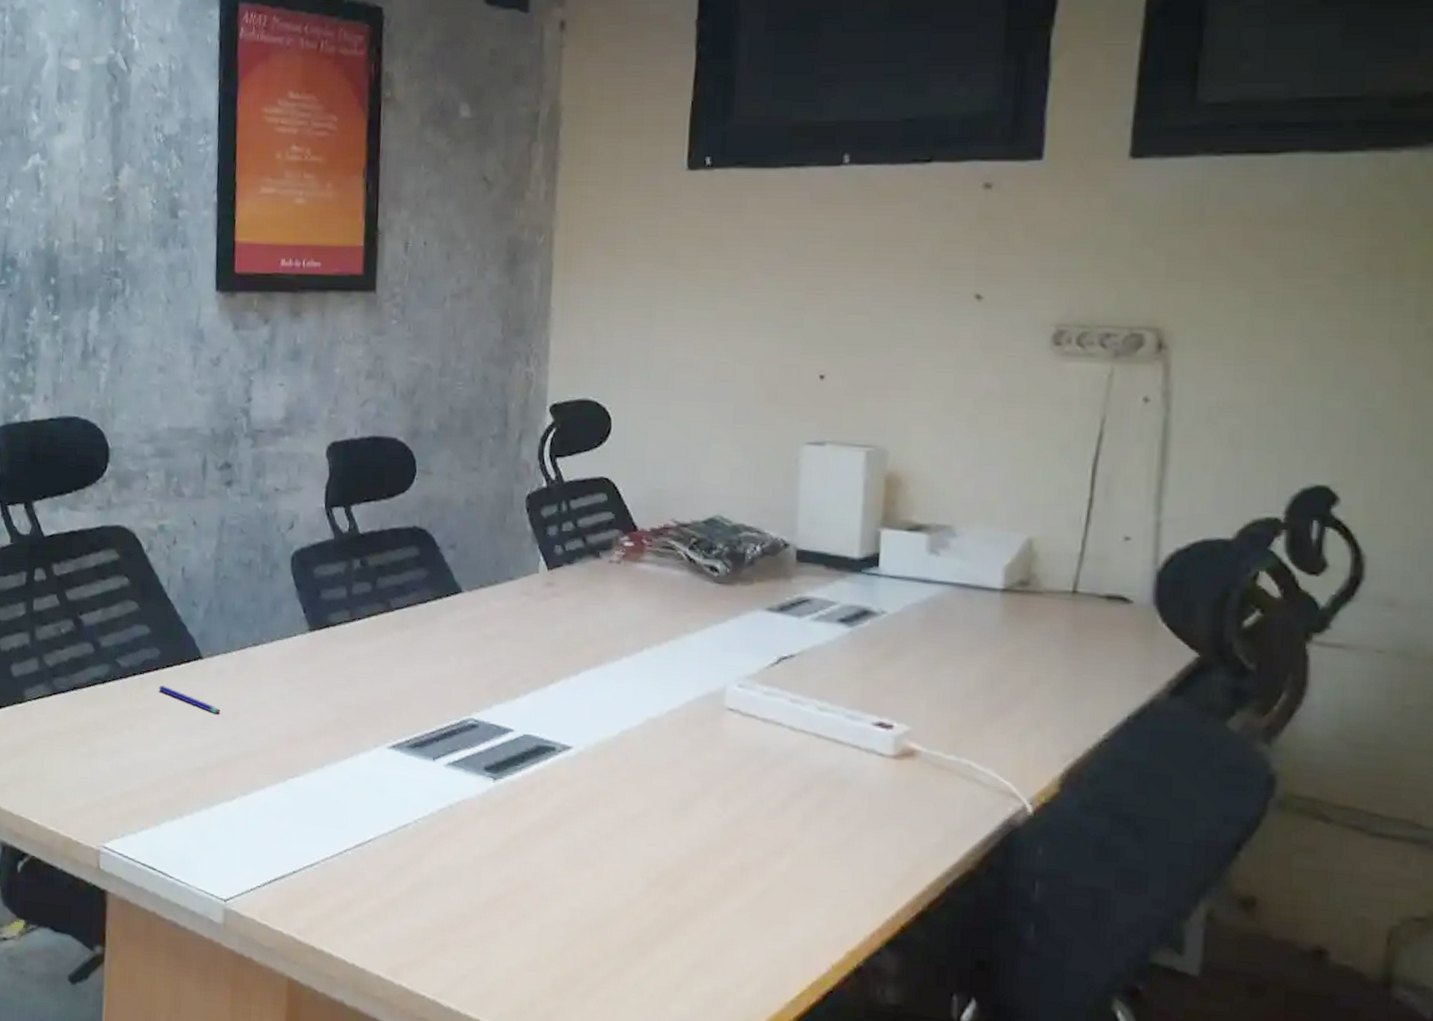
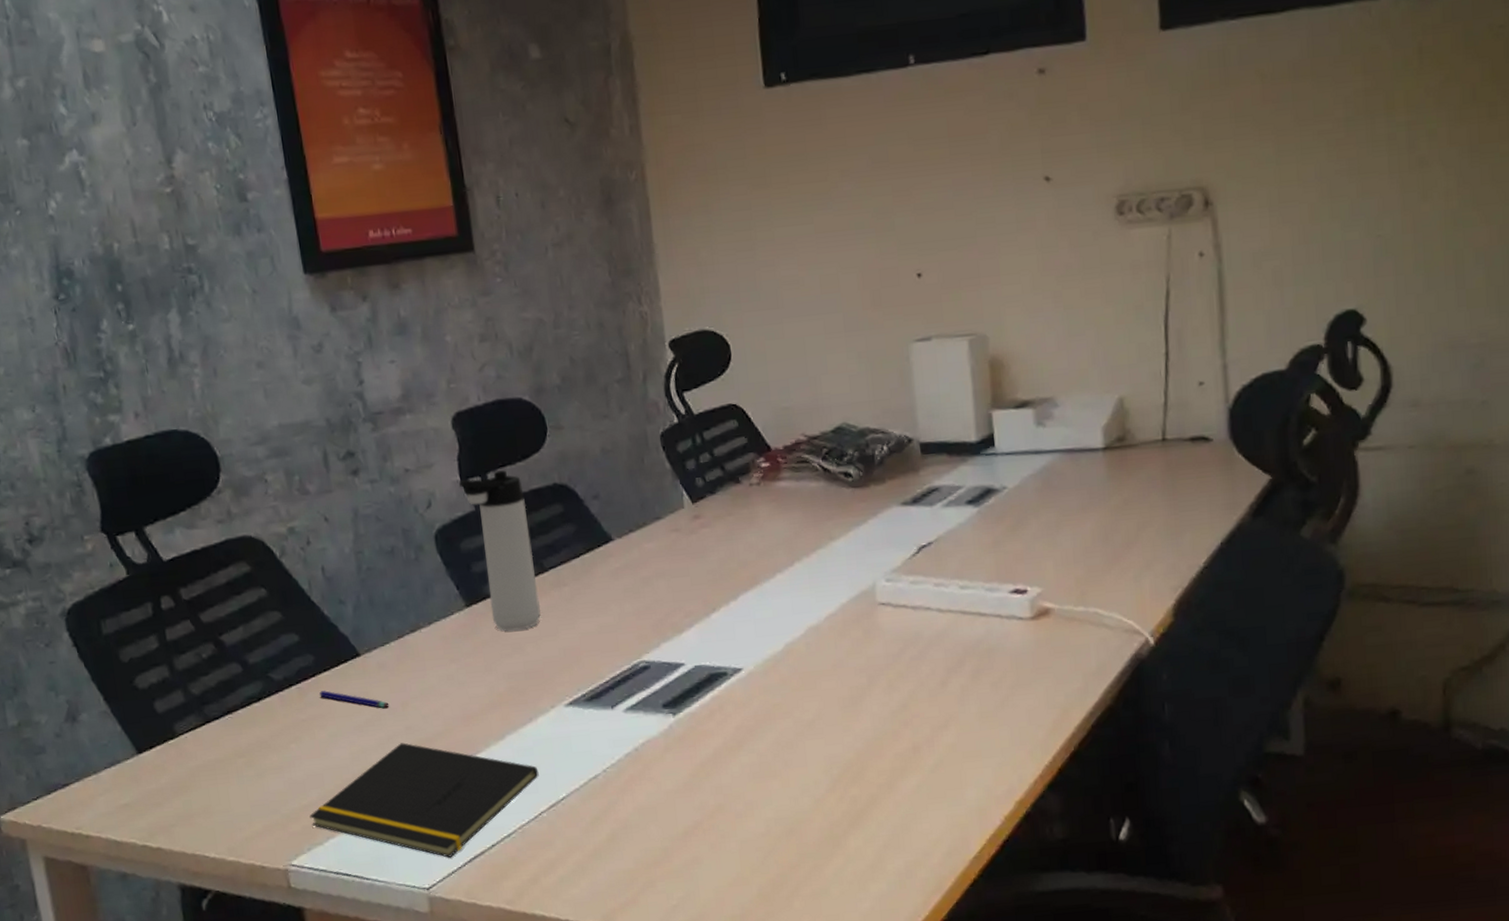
notepad: none [129,751,351,874] -> present [309,742,539,858]
thermos bottle: none [323,503,384,664] -> present [459,470,541,631]

